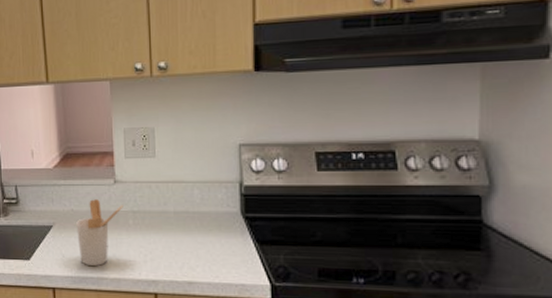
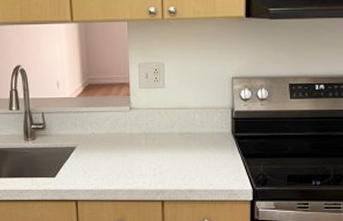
utensil holder: present [76,199,123,267] -> none [97,124,137,181]

